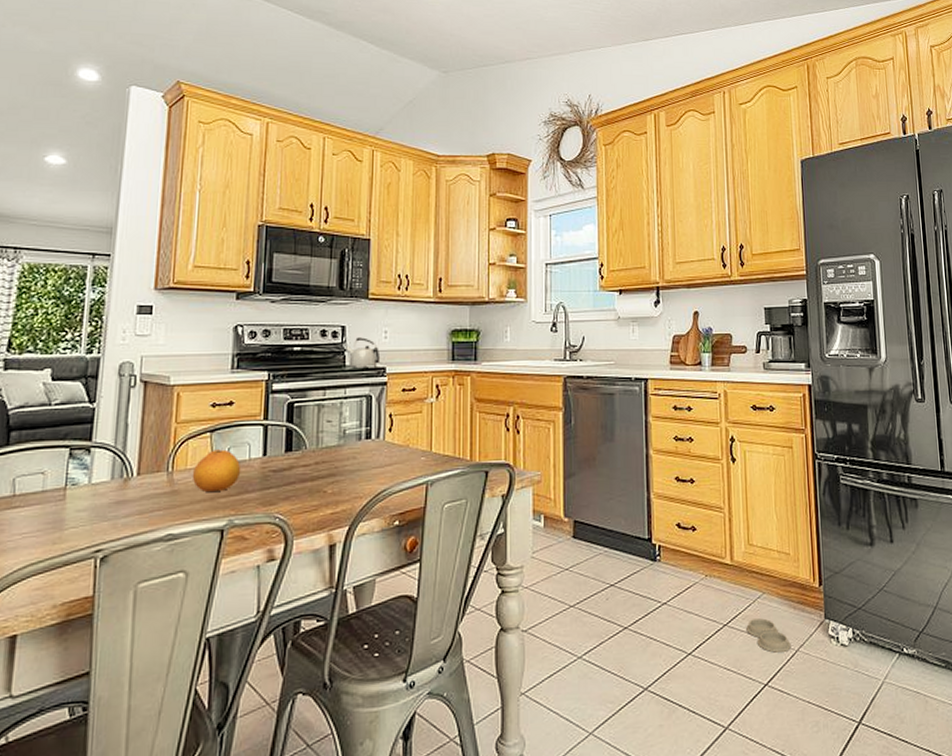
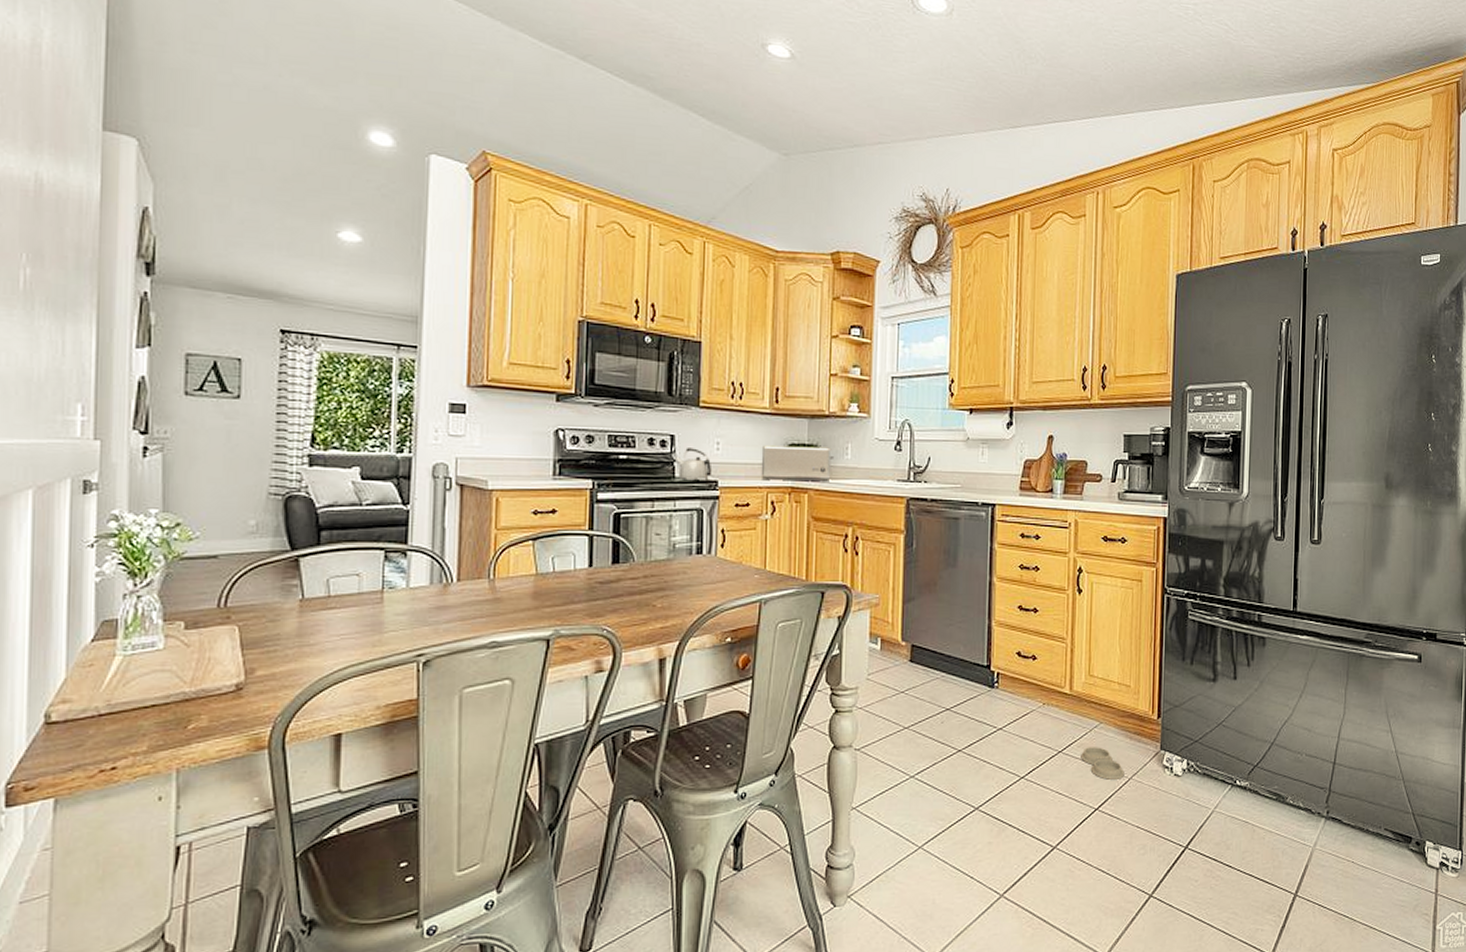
fruit: present [192,449,241,493] -> none [514,558,566,602]
toaster: none [426,331,495,366] -> present [761,445,835,482]

